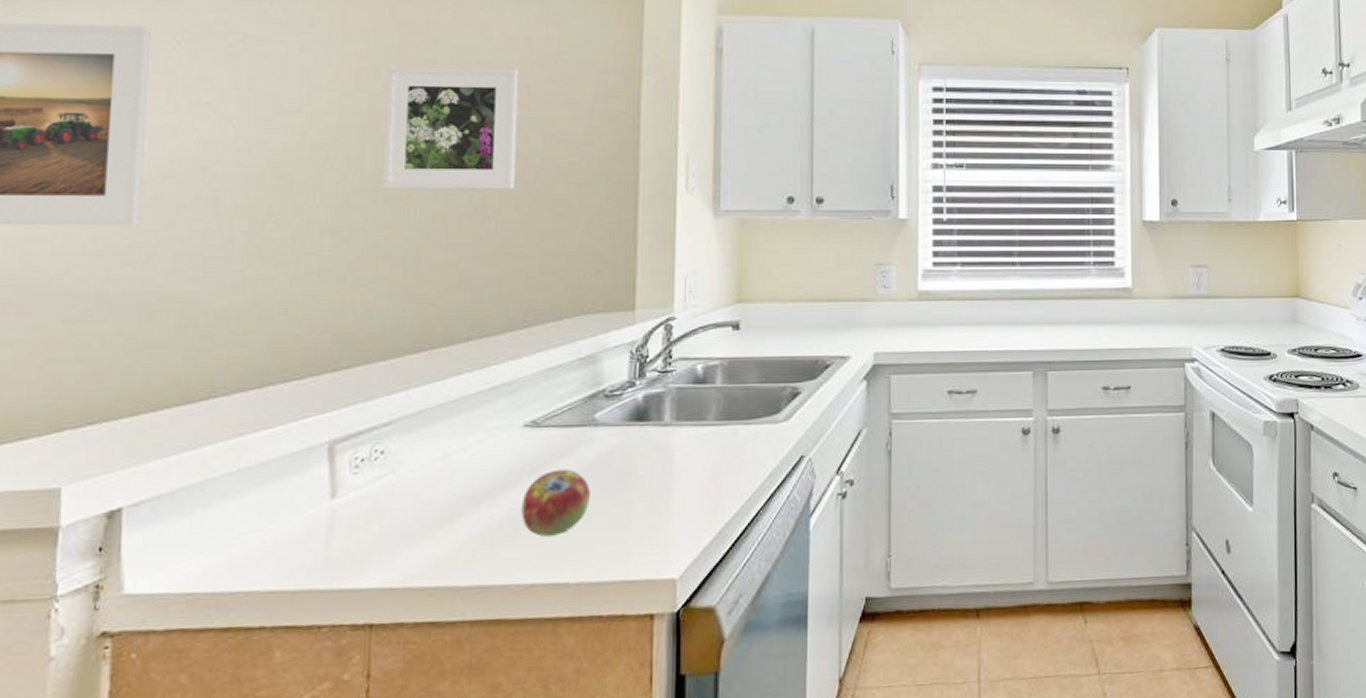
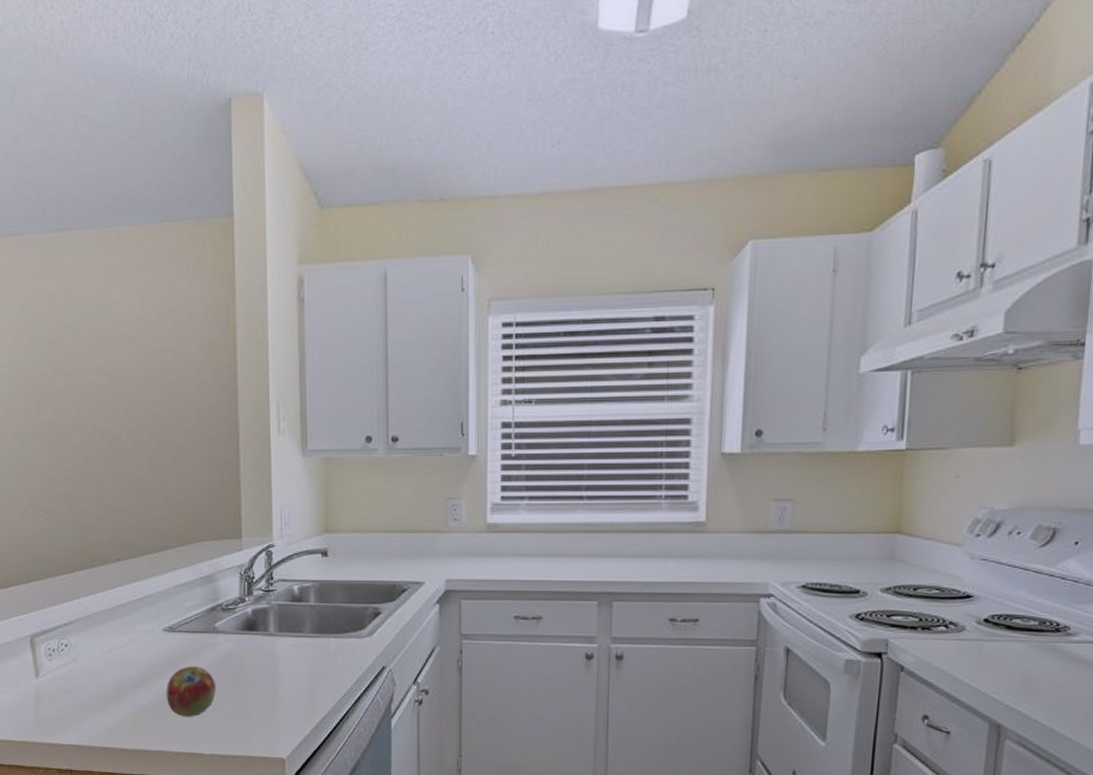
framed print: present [382,65,520,189] -> none [40,329,142,437]

